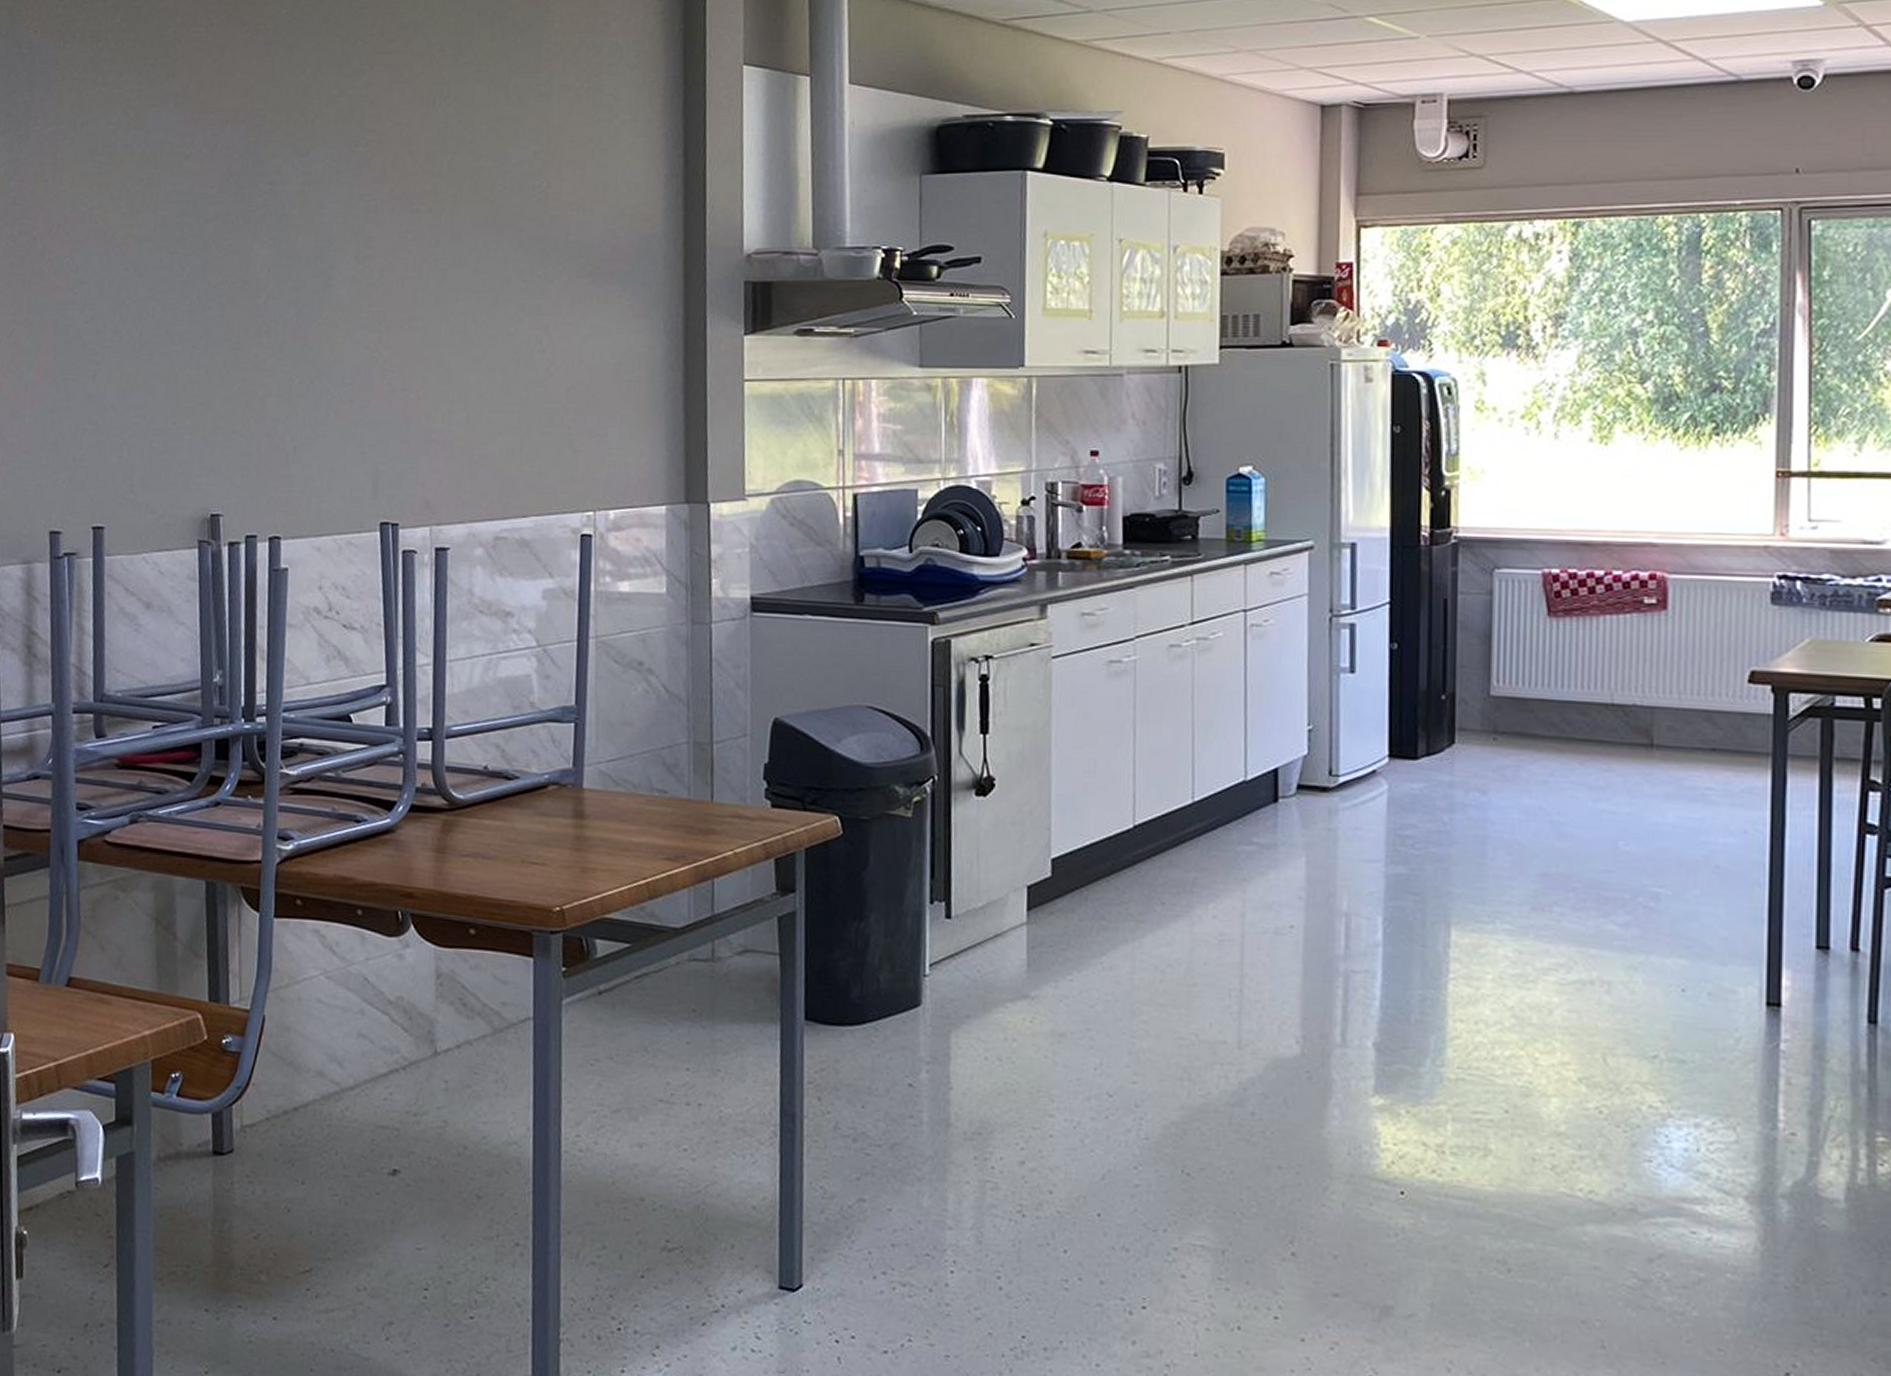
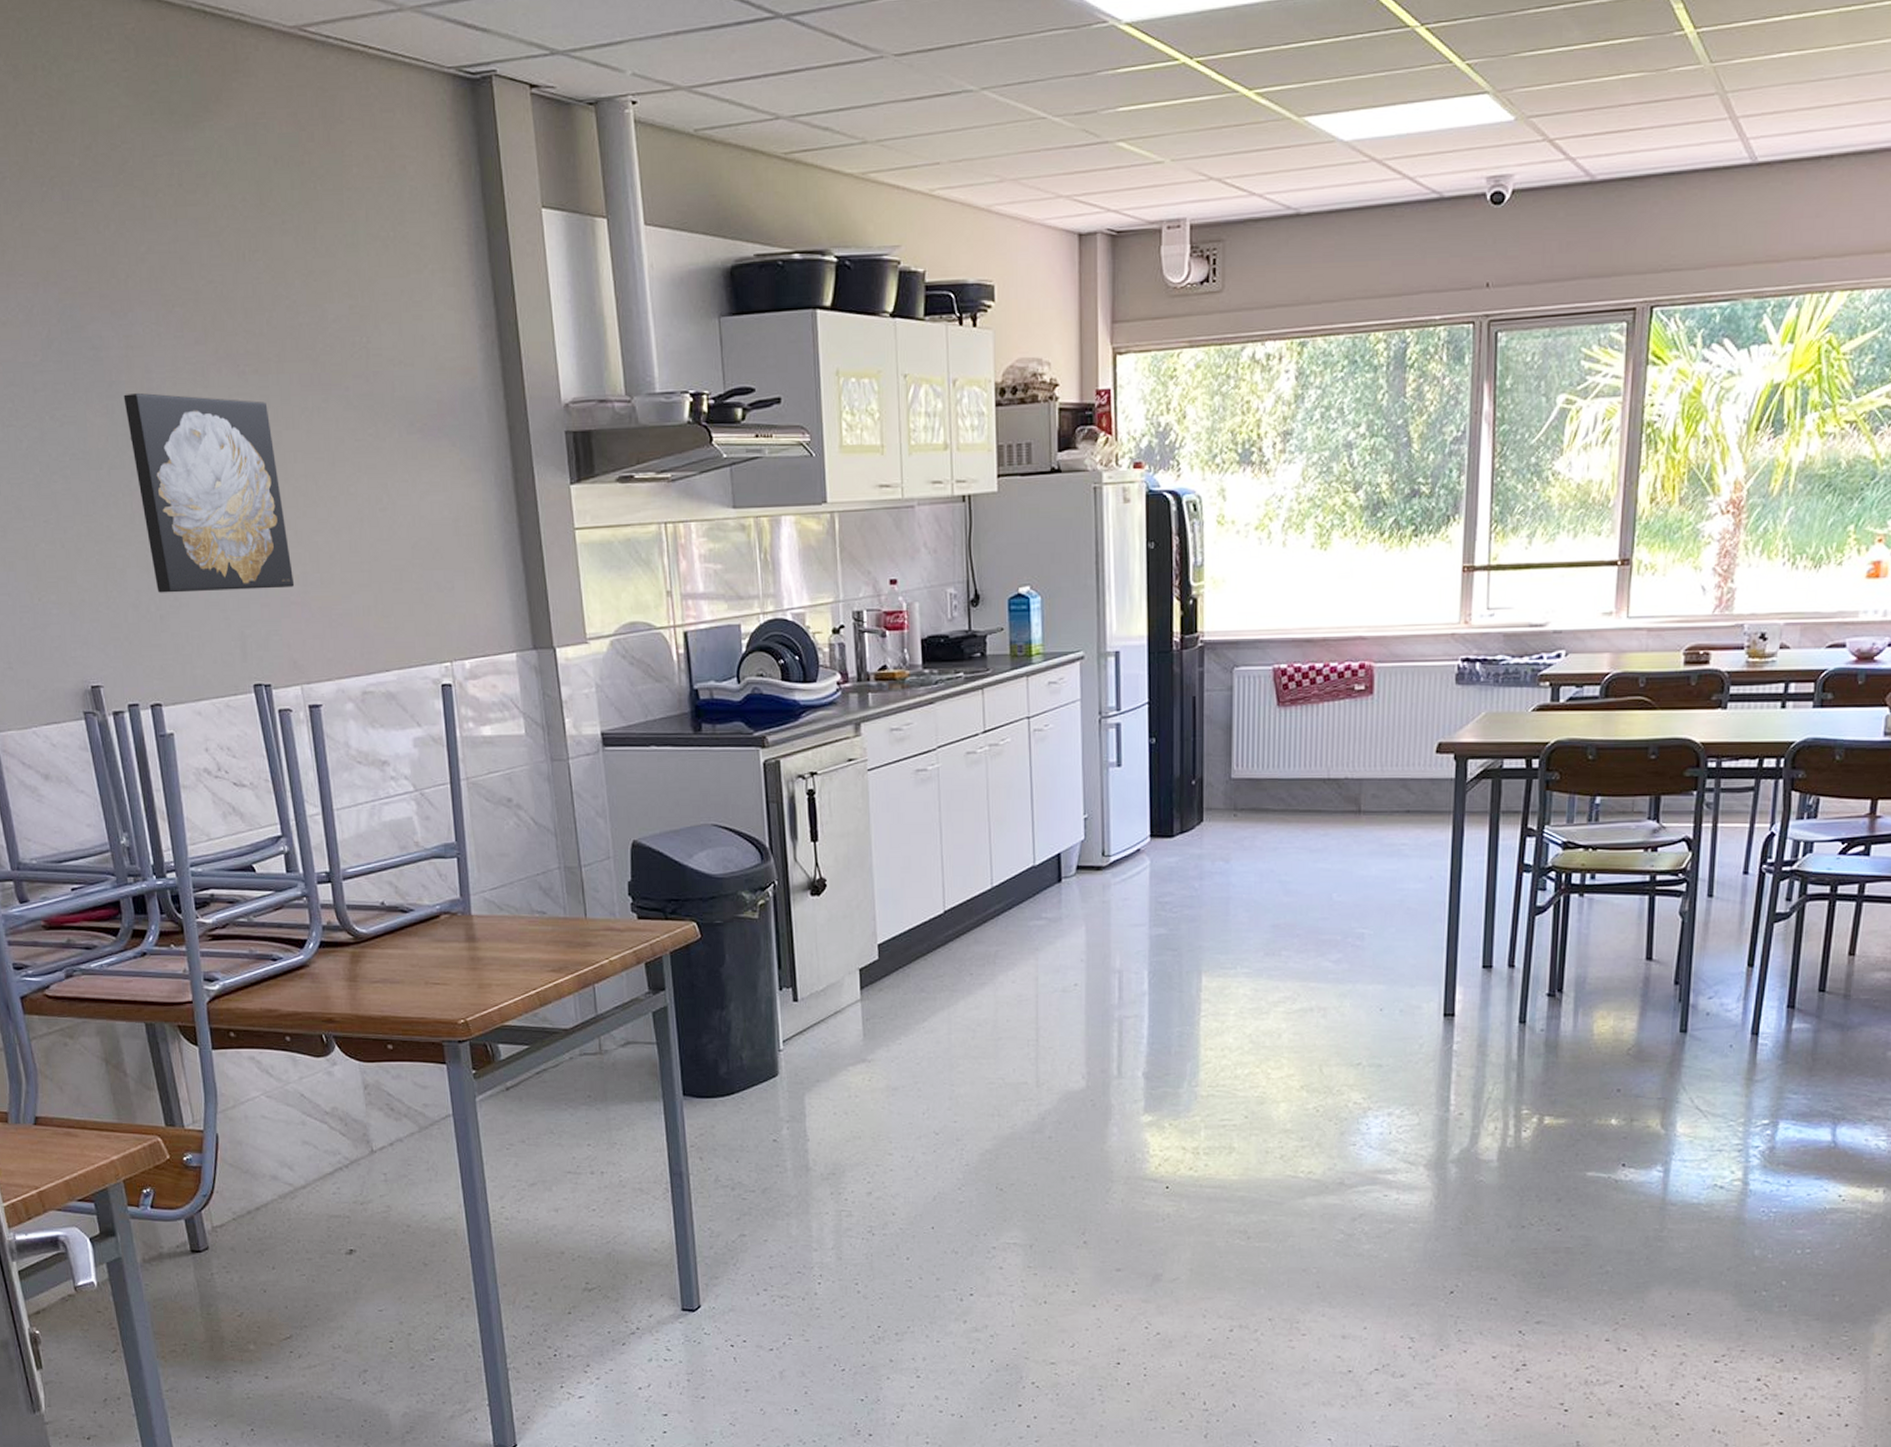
wall art: none [292,226,439,426] -> present [123,392,295,593]

